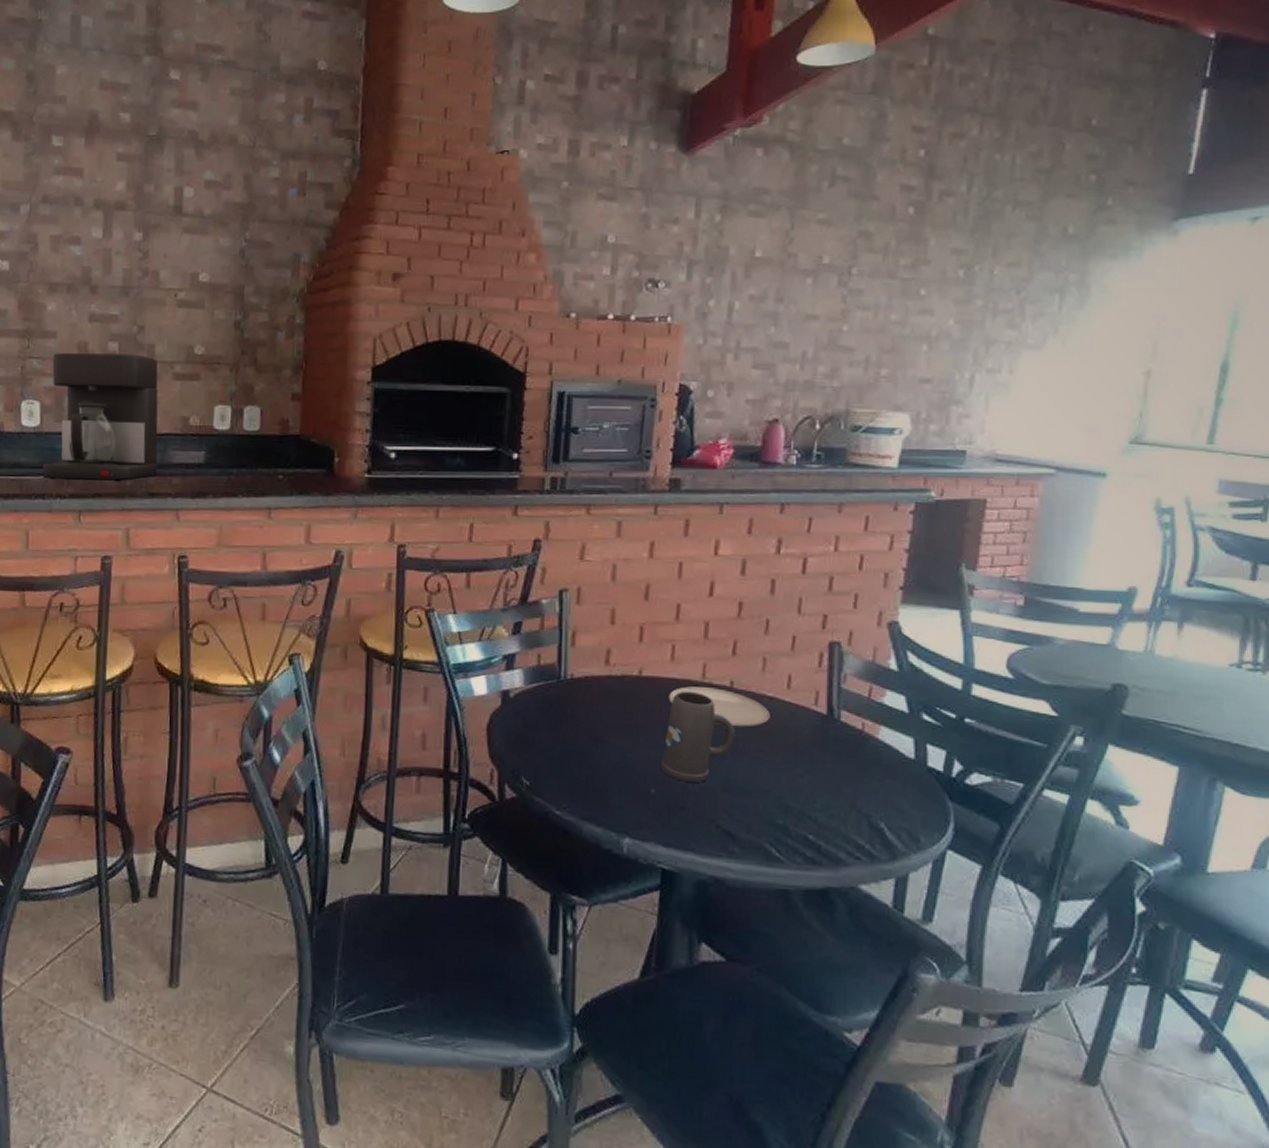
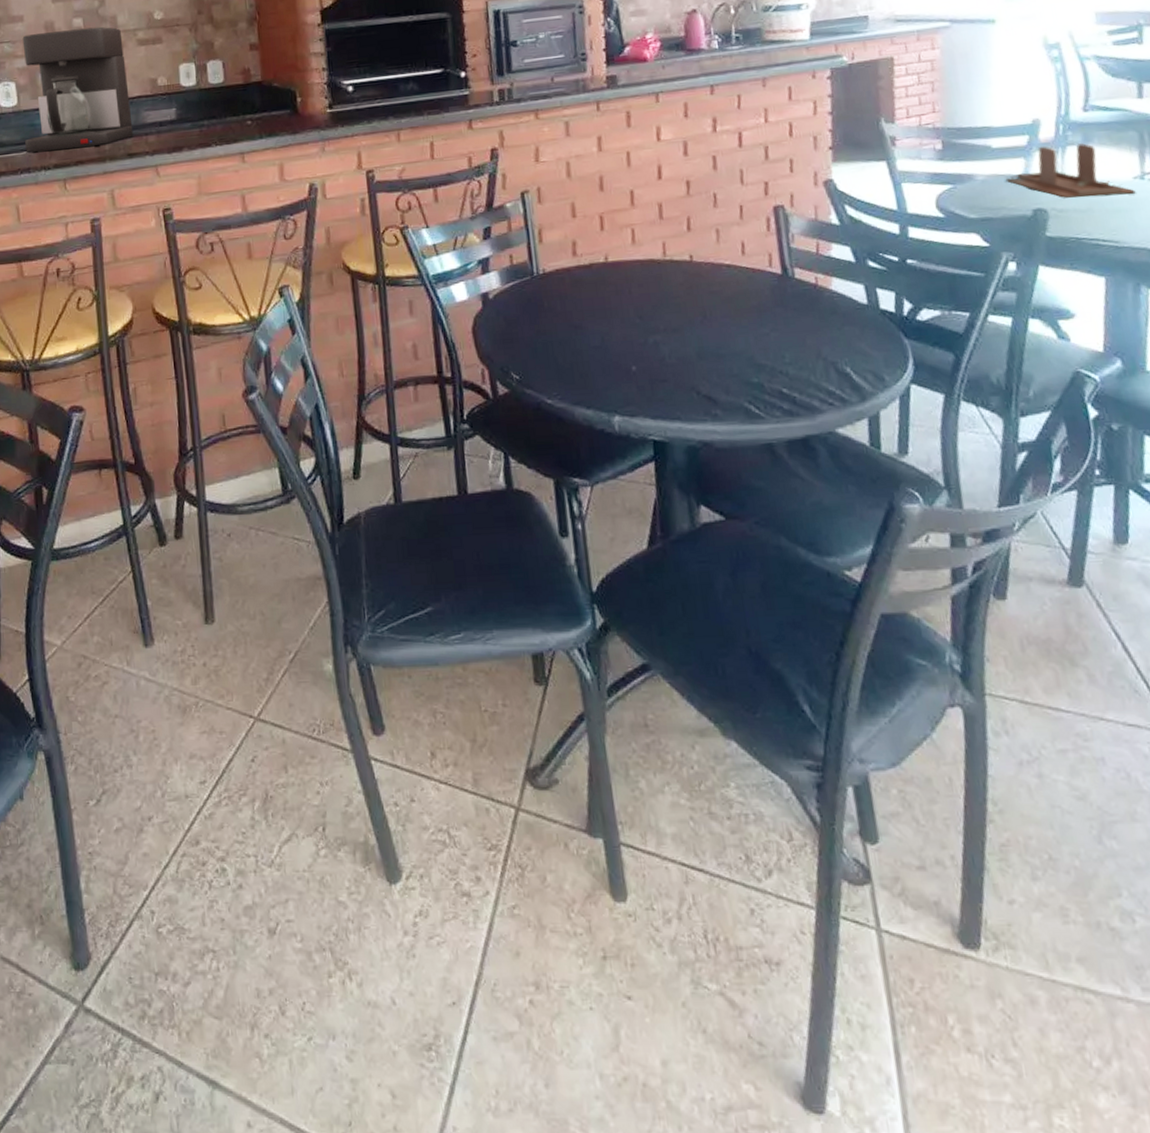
beer mug: present [661,691,735,783] -> none [637,269,702,355]
plate: present [668,686,770,728] -> none [635,263,731,298]
napkin holder: none [1087,617,1229,683] -> present [1005,143,1136,198]

